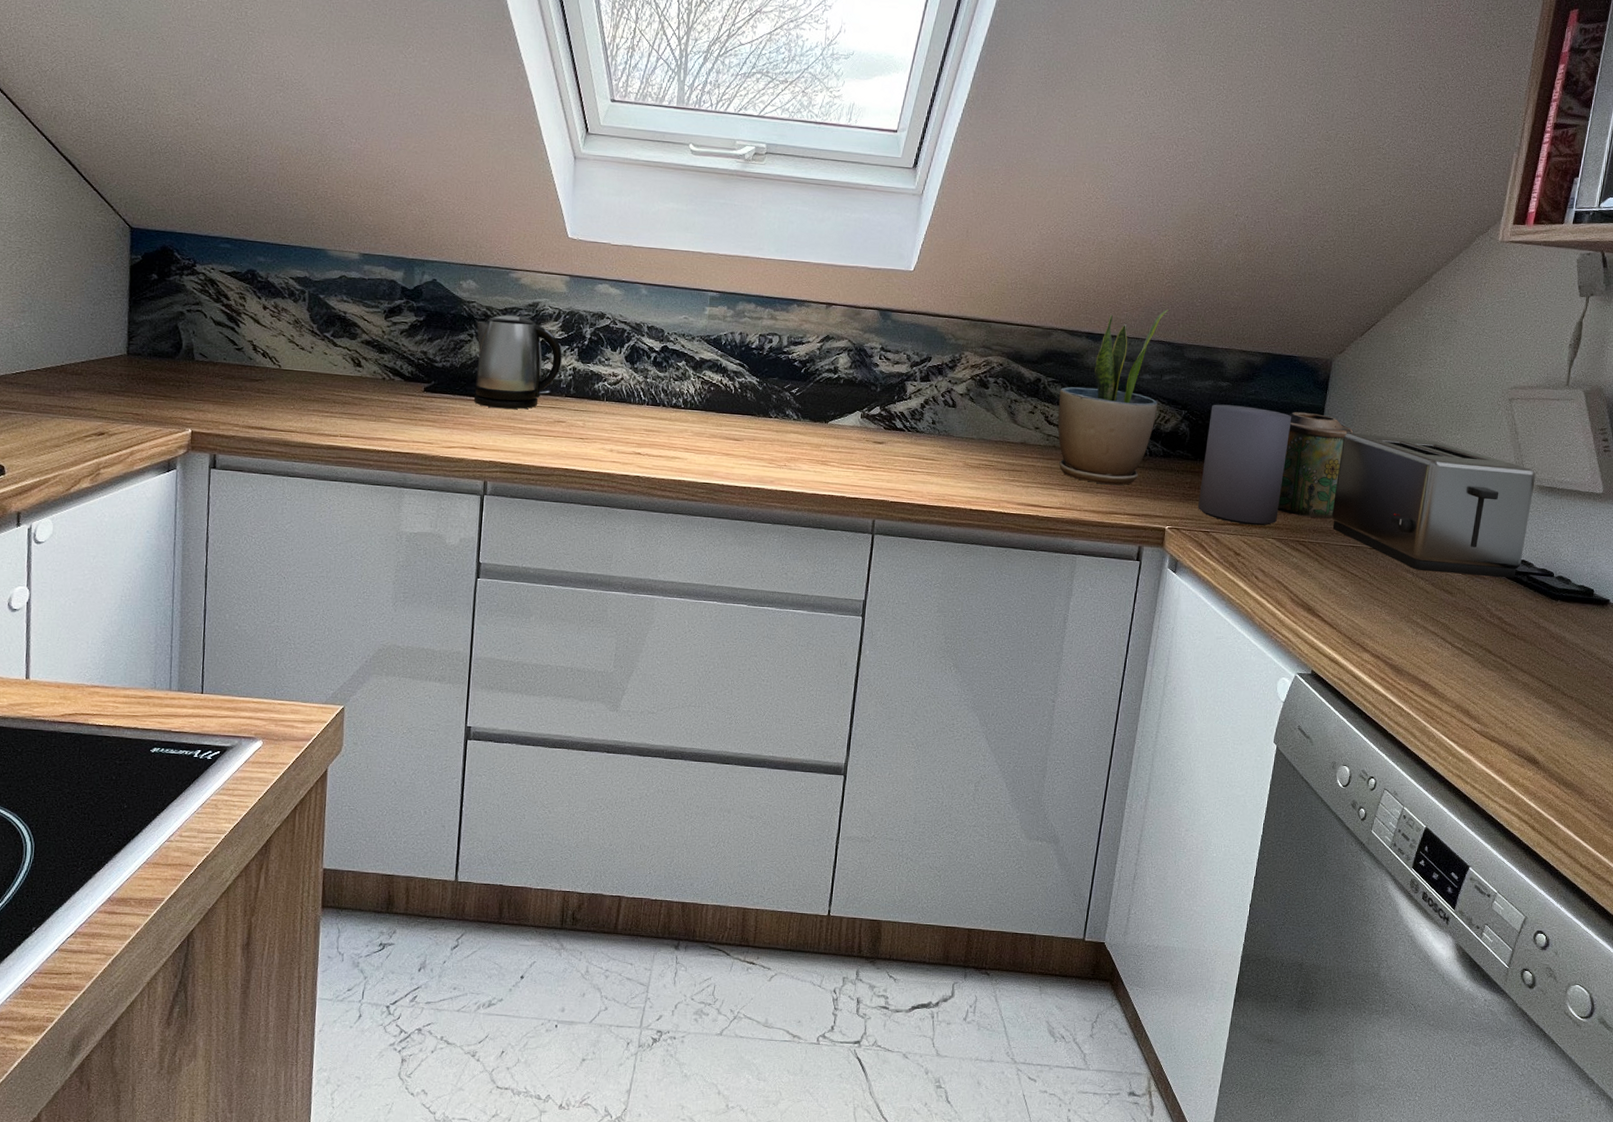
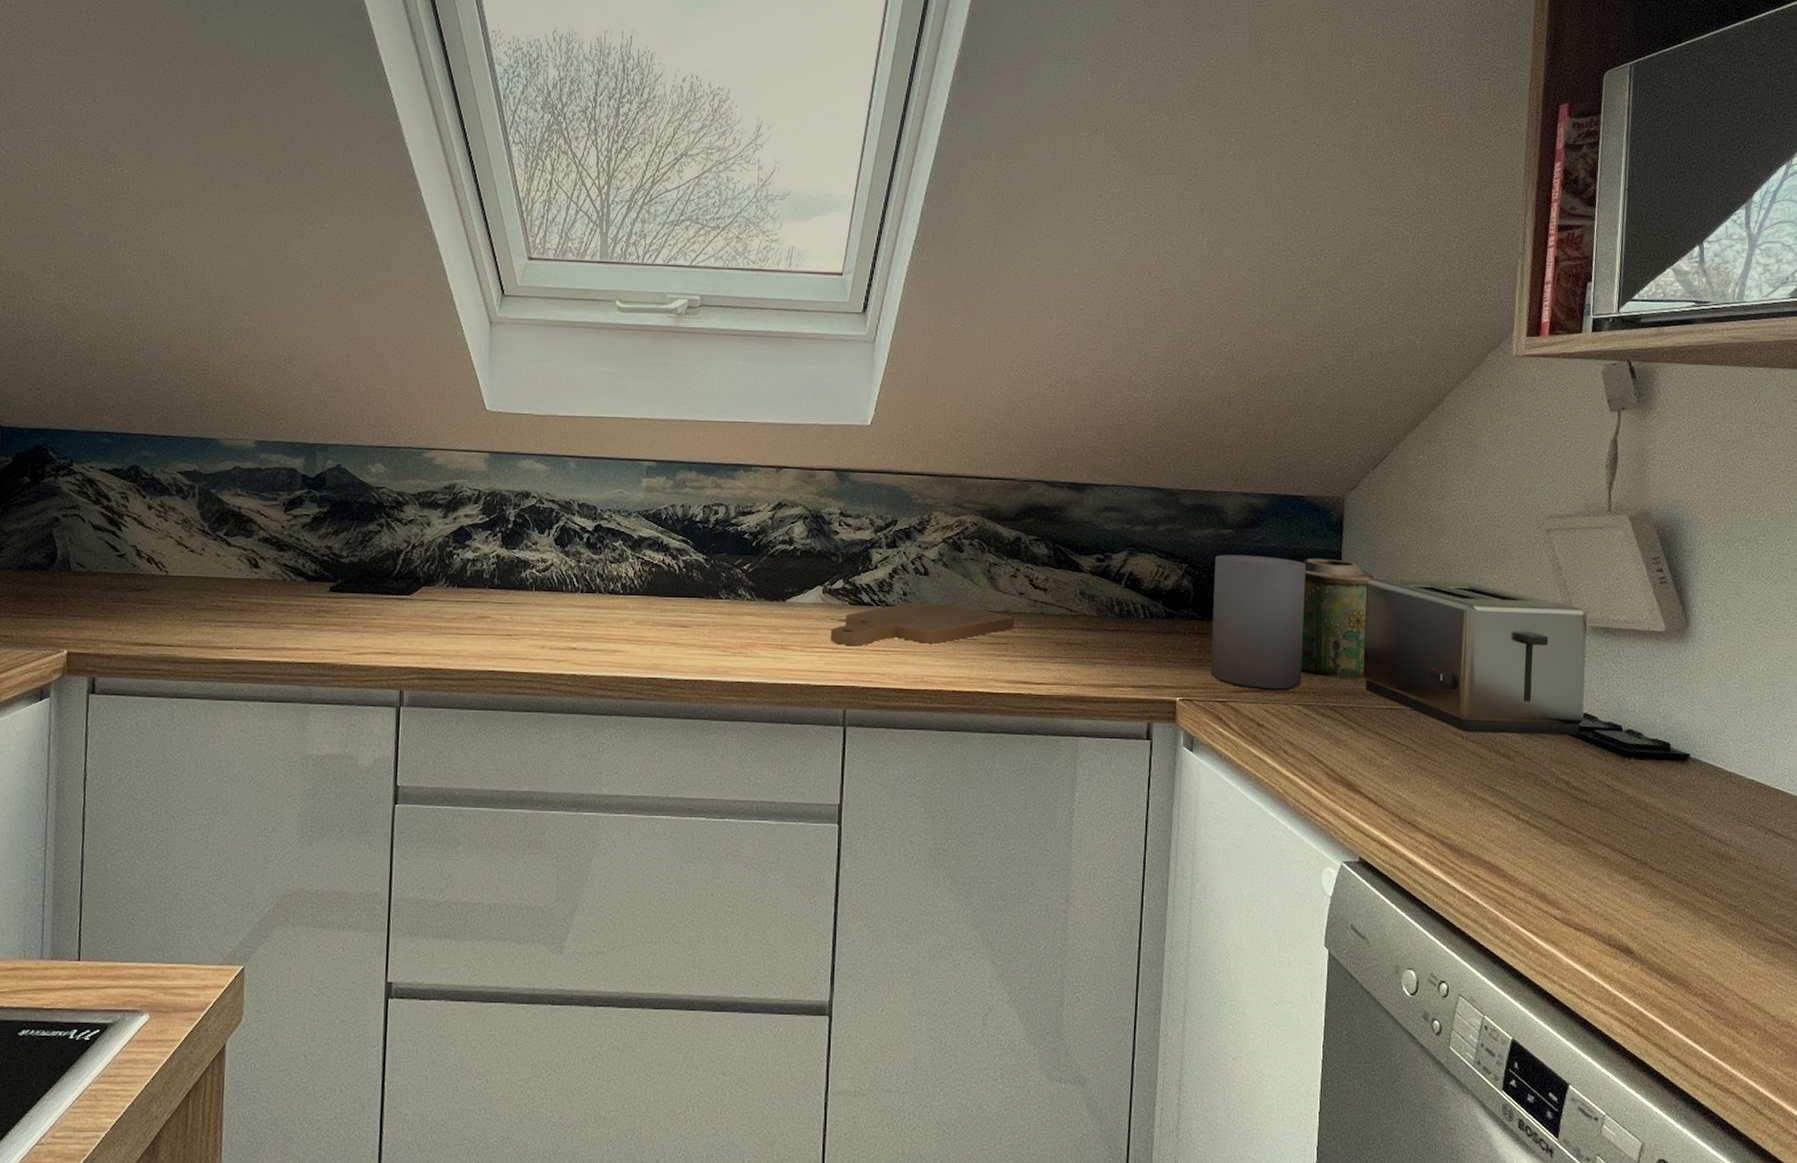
kettle: present [473,314,562,410] -> none [385,499,484,607]
cutting board: none [865,429,1029,467] -> present [830,601,1014,646]
potted plant: present [1057,310,1169,485] -> none [1043,452,1157,654]

